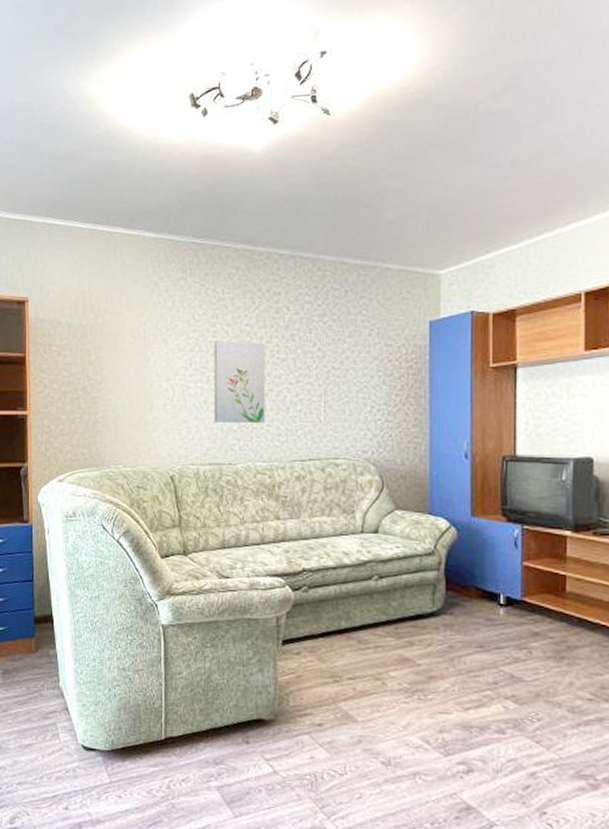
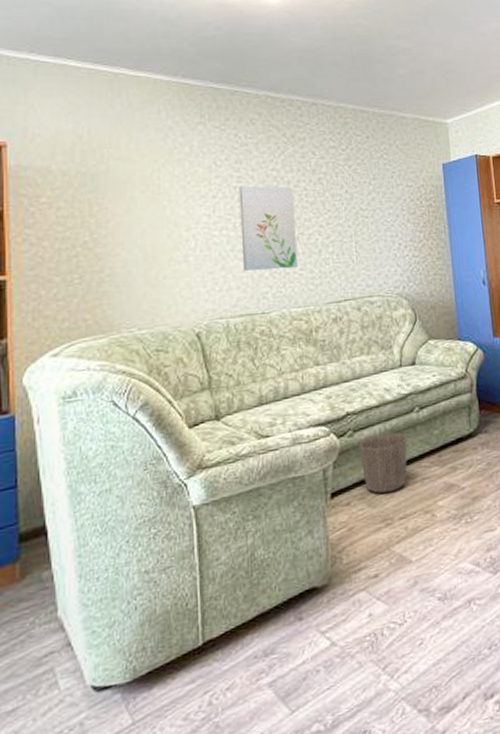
waste basket: none [313,595,363,653] -> present [359,432,408,494]

